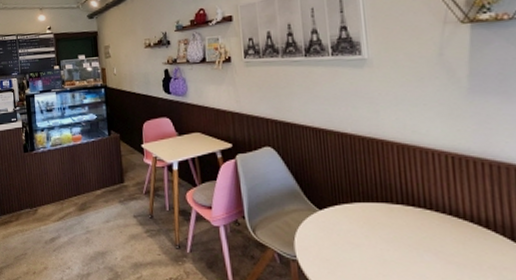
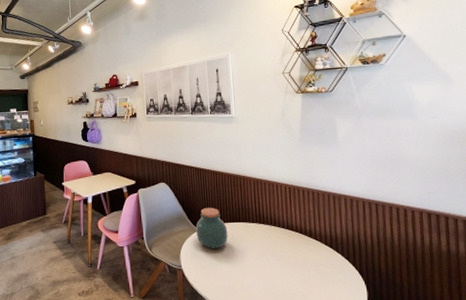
jar: none [314,180,361,236] -> present [195,207,228,249]

